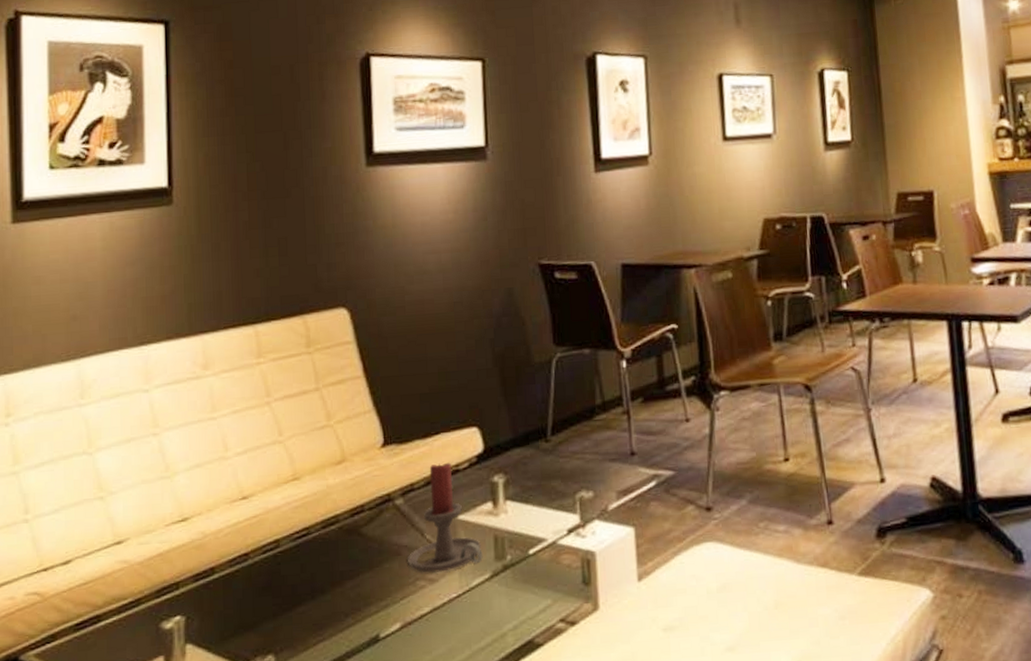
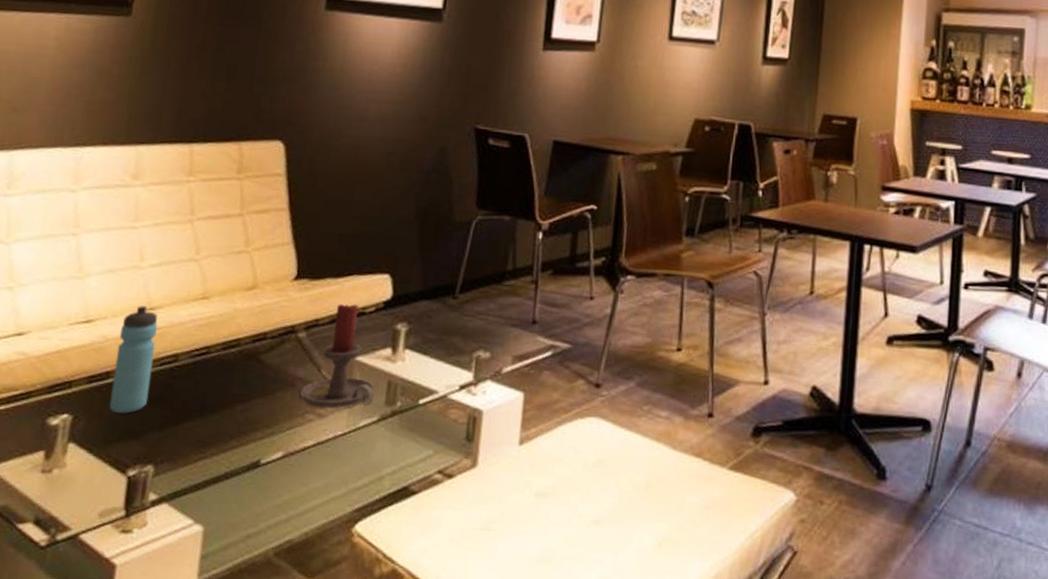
water bottle: none [217,496,257,608] -> present [109,306,158,414]

